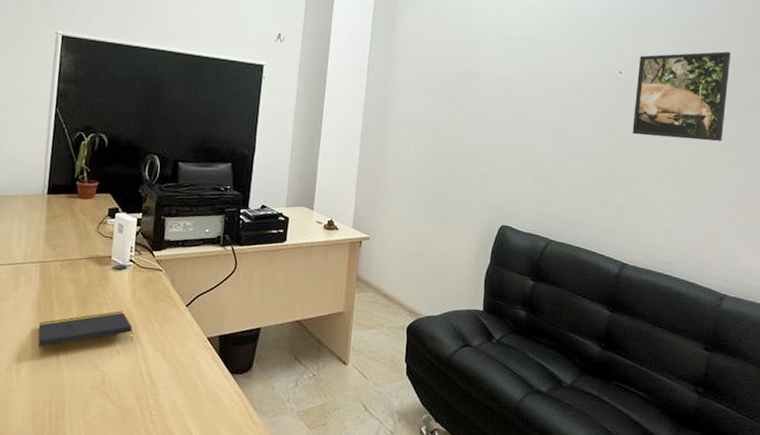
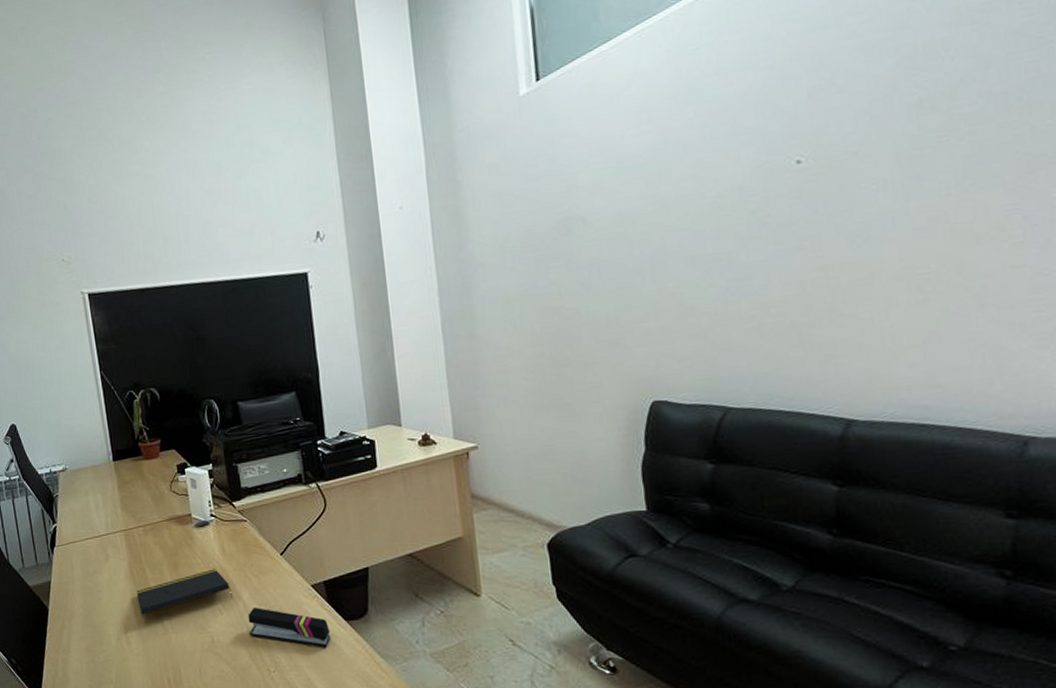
stapler: none [141,351,216,398] -> present [247,606,331,648]
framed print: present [632,51,731,142] -> none [827,85,992,243]

